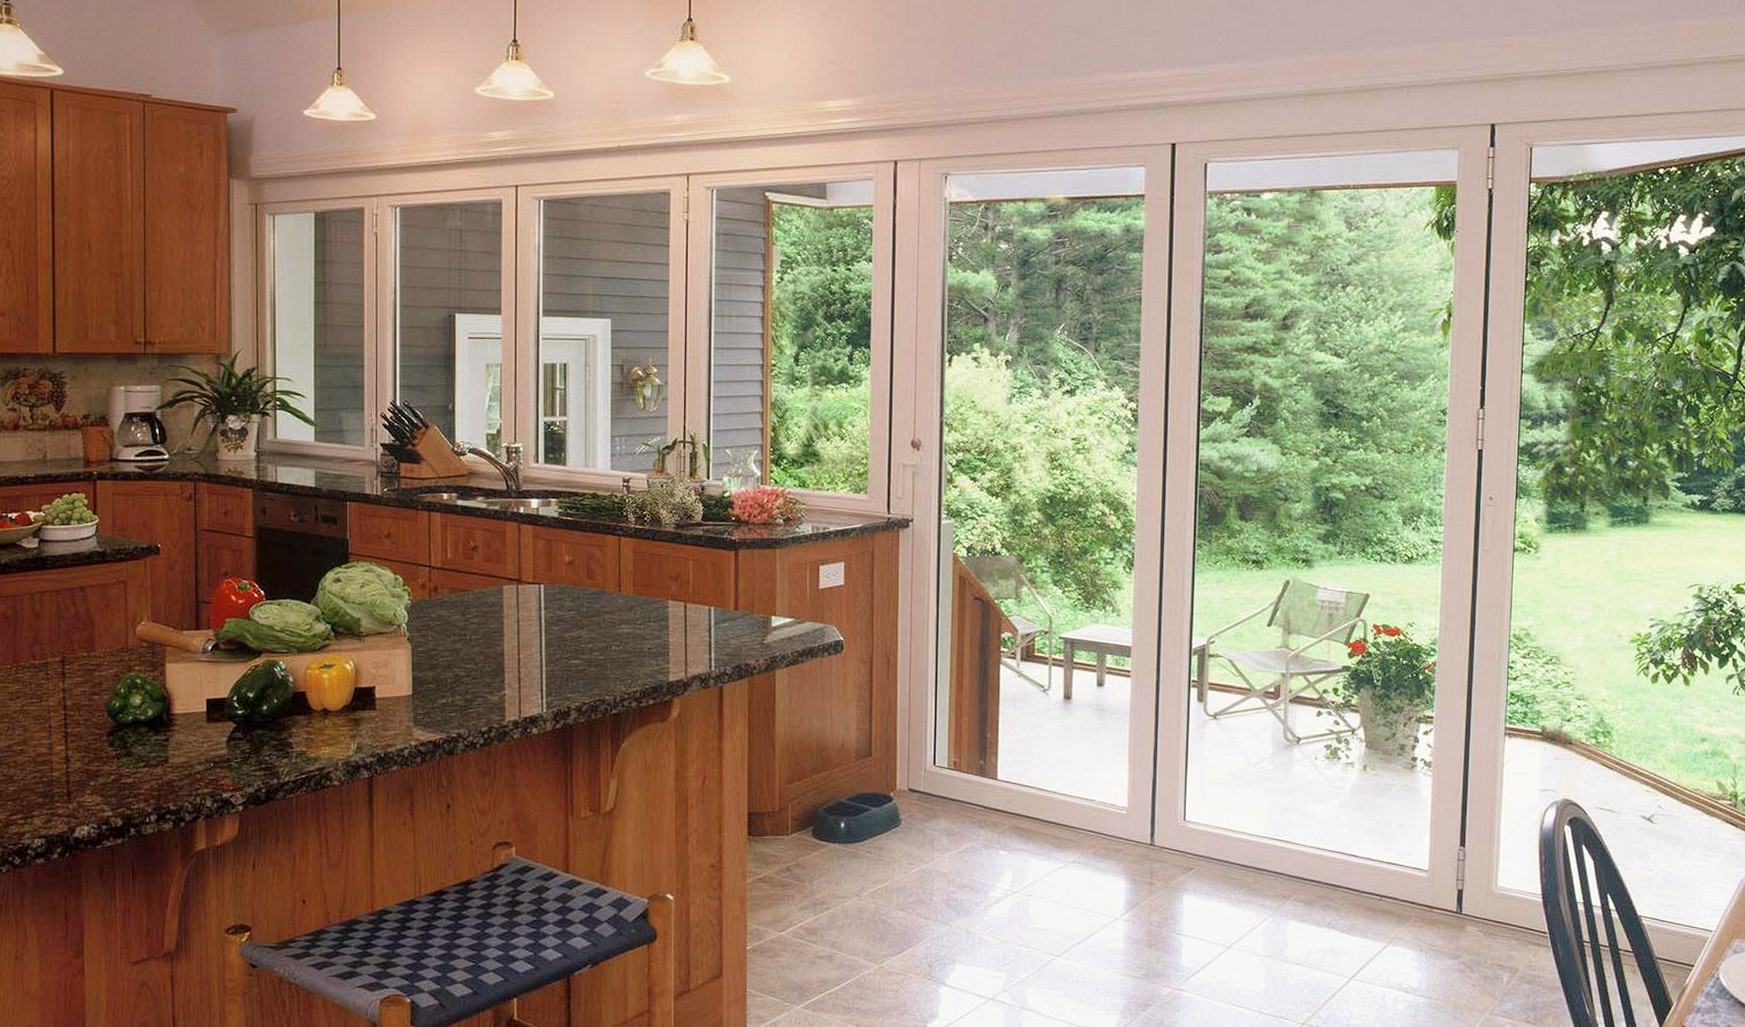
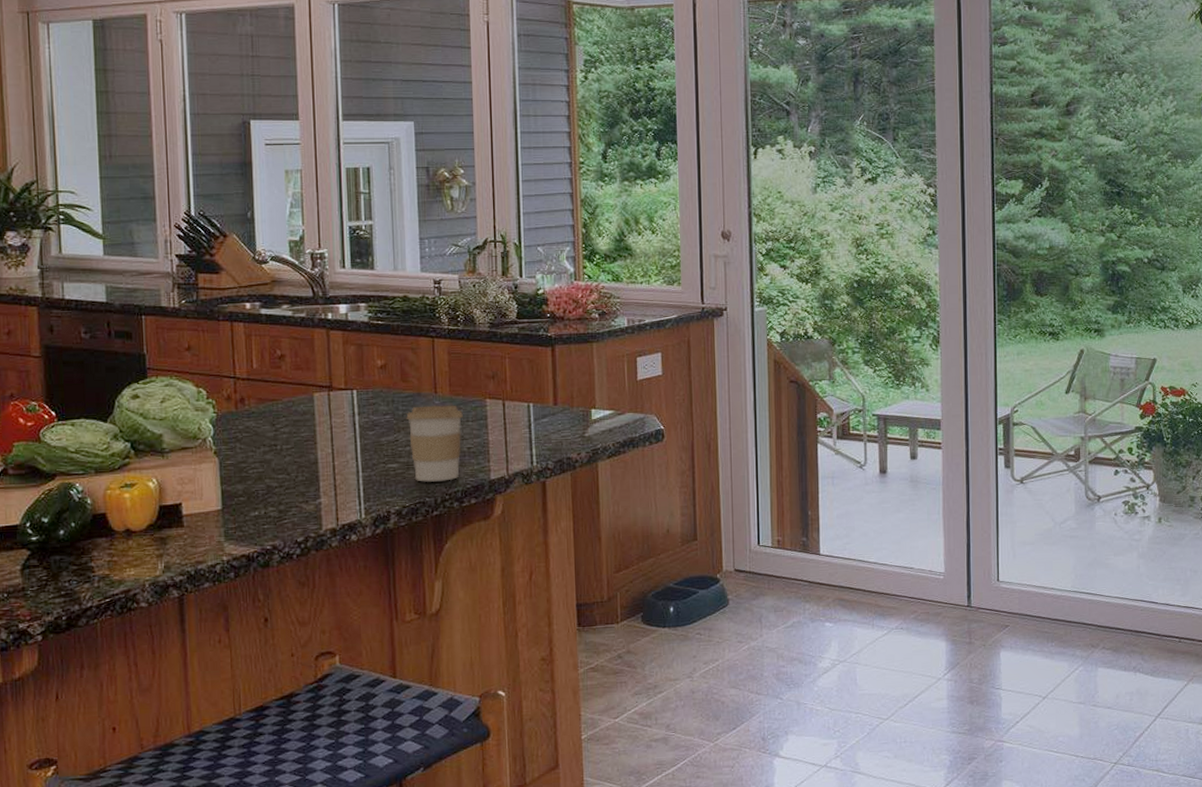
coffee cup: none [590,604,645,681] -> present [406,405,463,482]

